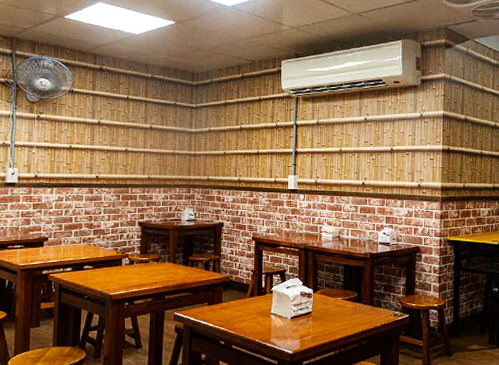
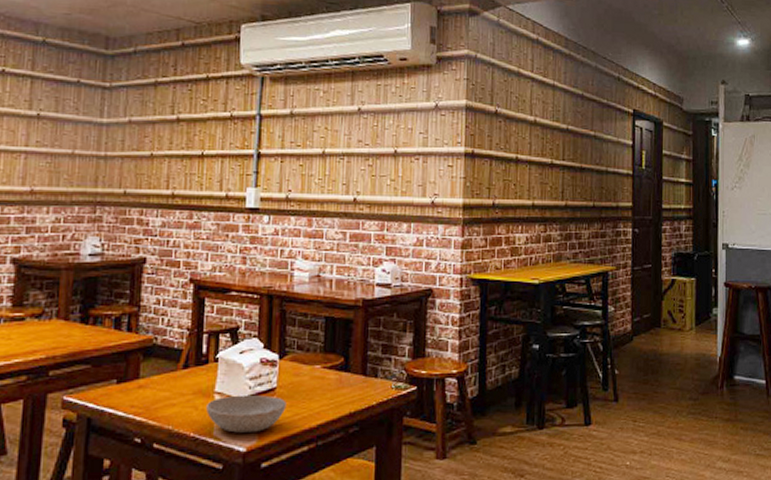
bowl: none [266,316,319,341] -> present [206,395,287,433]

